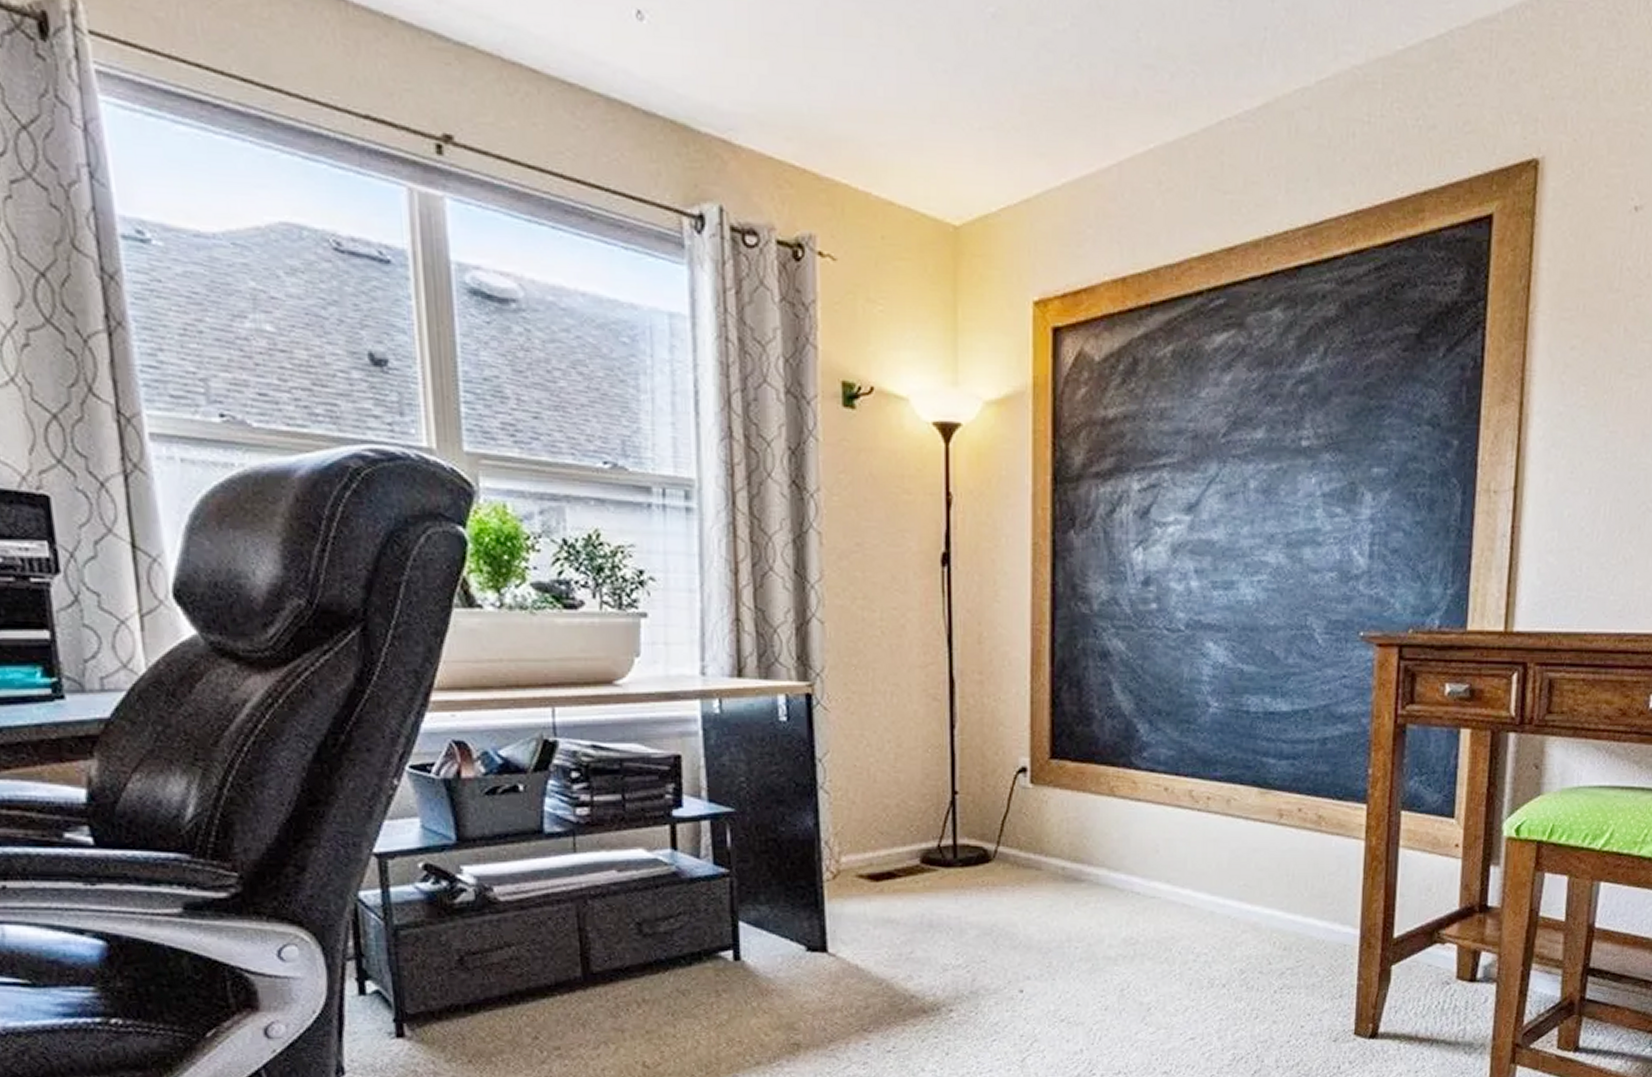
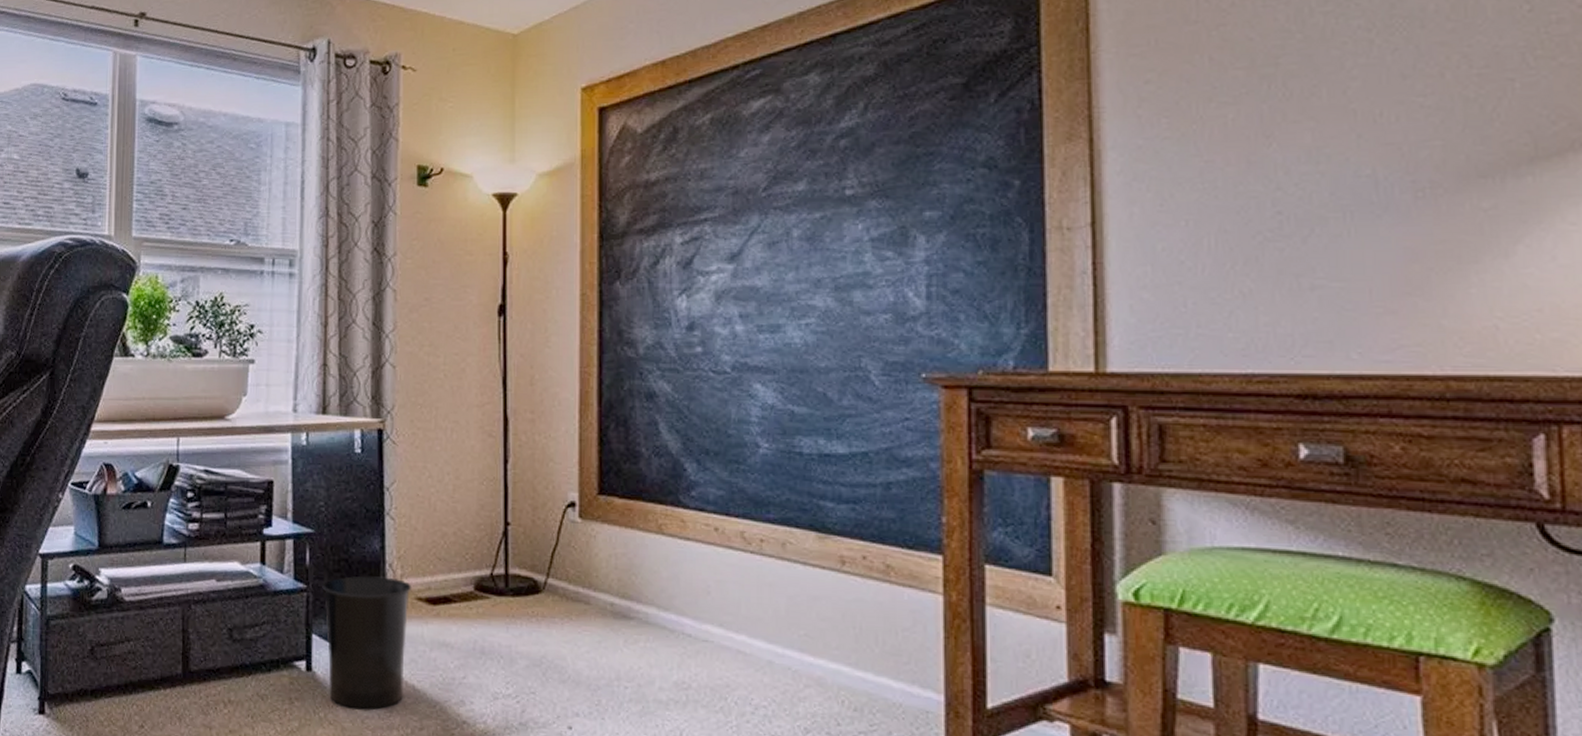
waste bin: none [748,855,852,994] -> present [322,576,412,709]

